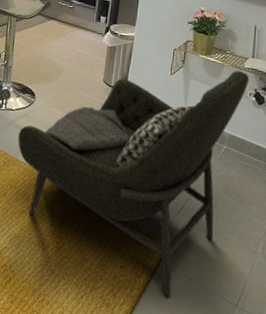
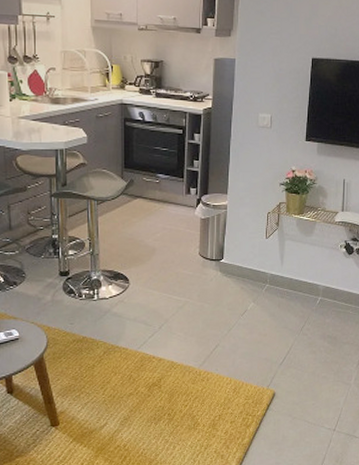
armchair: present [18,70,249,298] -> none [116,225,339,438]

